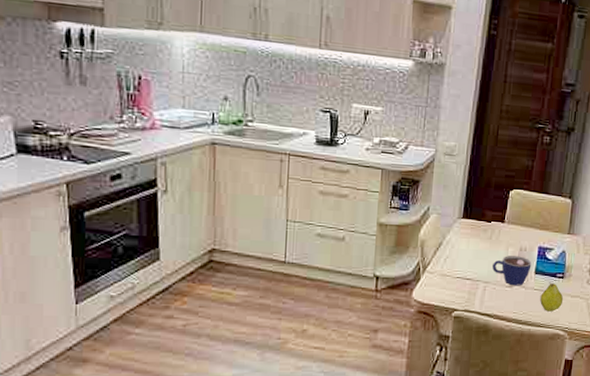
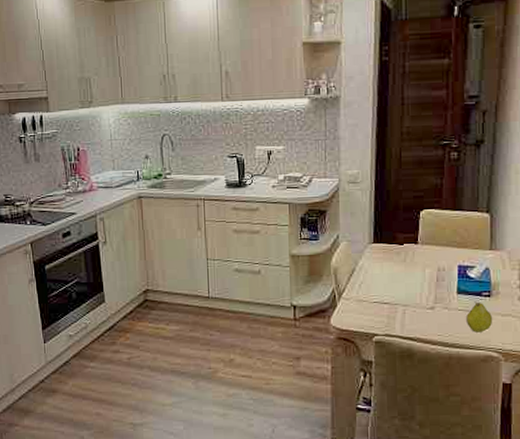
cup: present [492,255,532,286] -> none [410,275,453,308]

